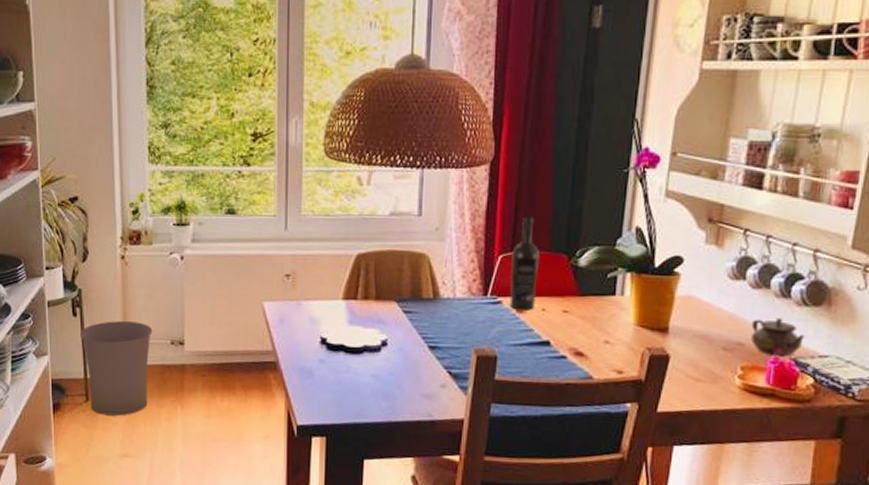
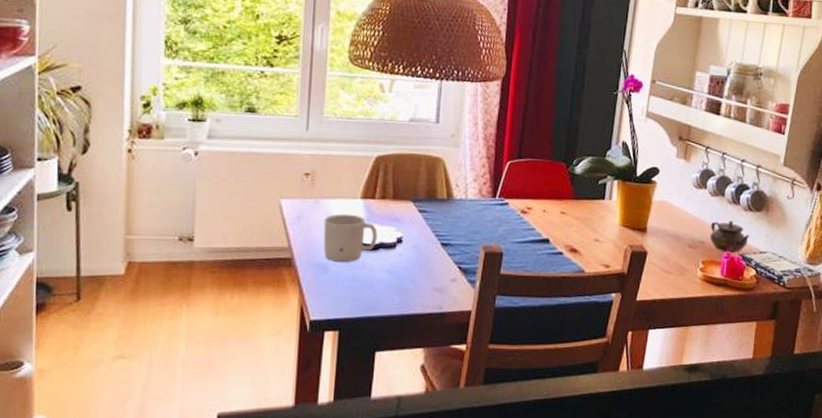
waste bin: present [80,321,153,416] -> none [75,216,159,315]
mug: none [306,315,361,366] -> present [323,213,378,262]
wine bottle: present [509,217,540,310] -> none [515,128,543,212]

